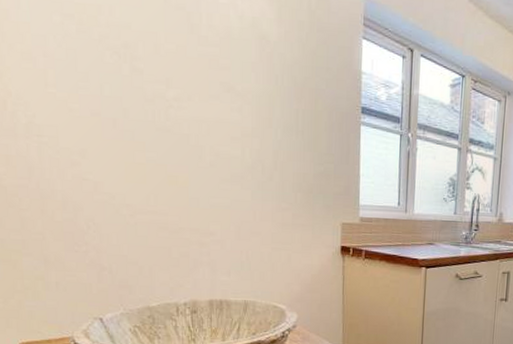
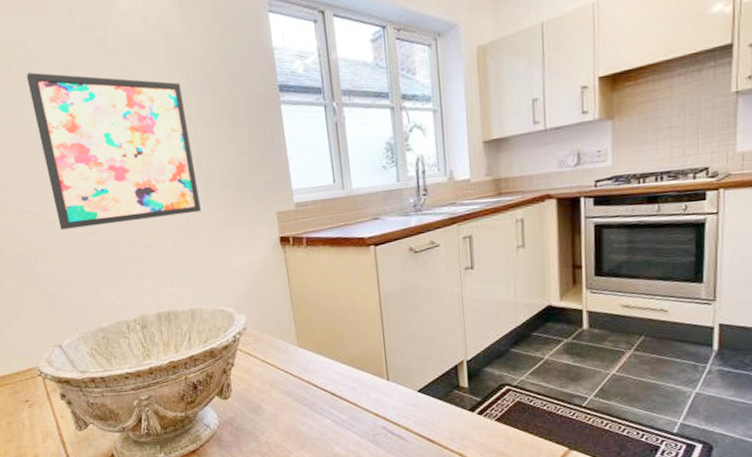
wall art: none [107,41,269,210] -> present [26,72,201,230]

